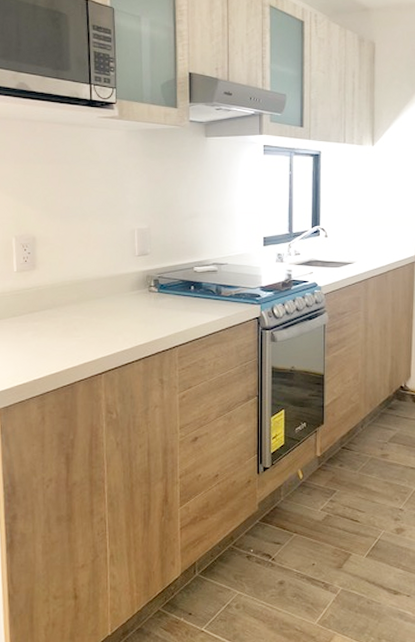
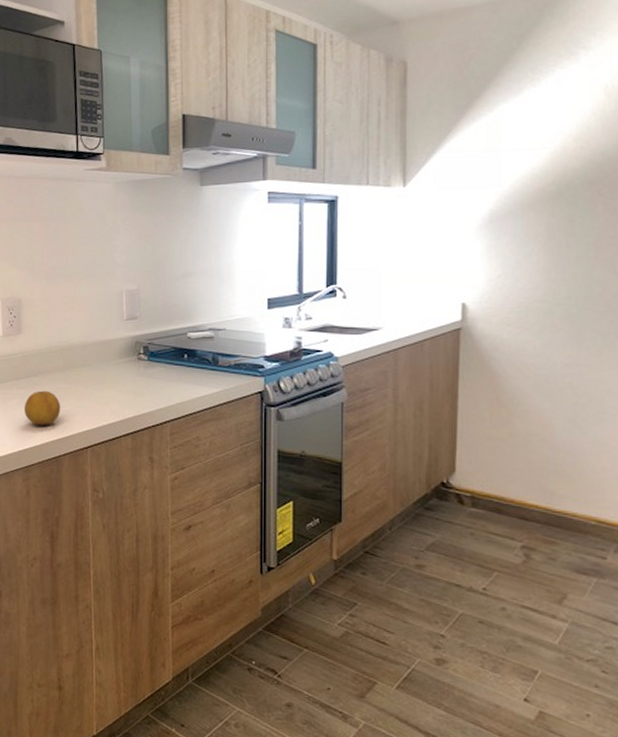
fruit: none [38,322,76,354] -> present [24,390,61,425]

